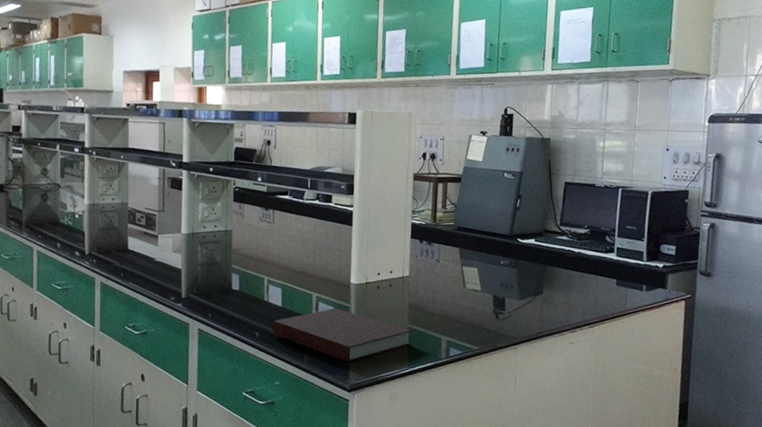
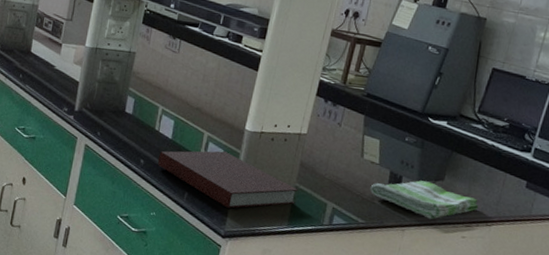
dish towel: none [477,298,579,333] -> present [370,180,479,219]

